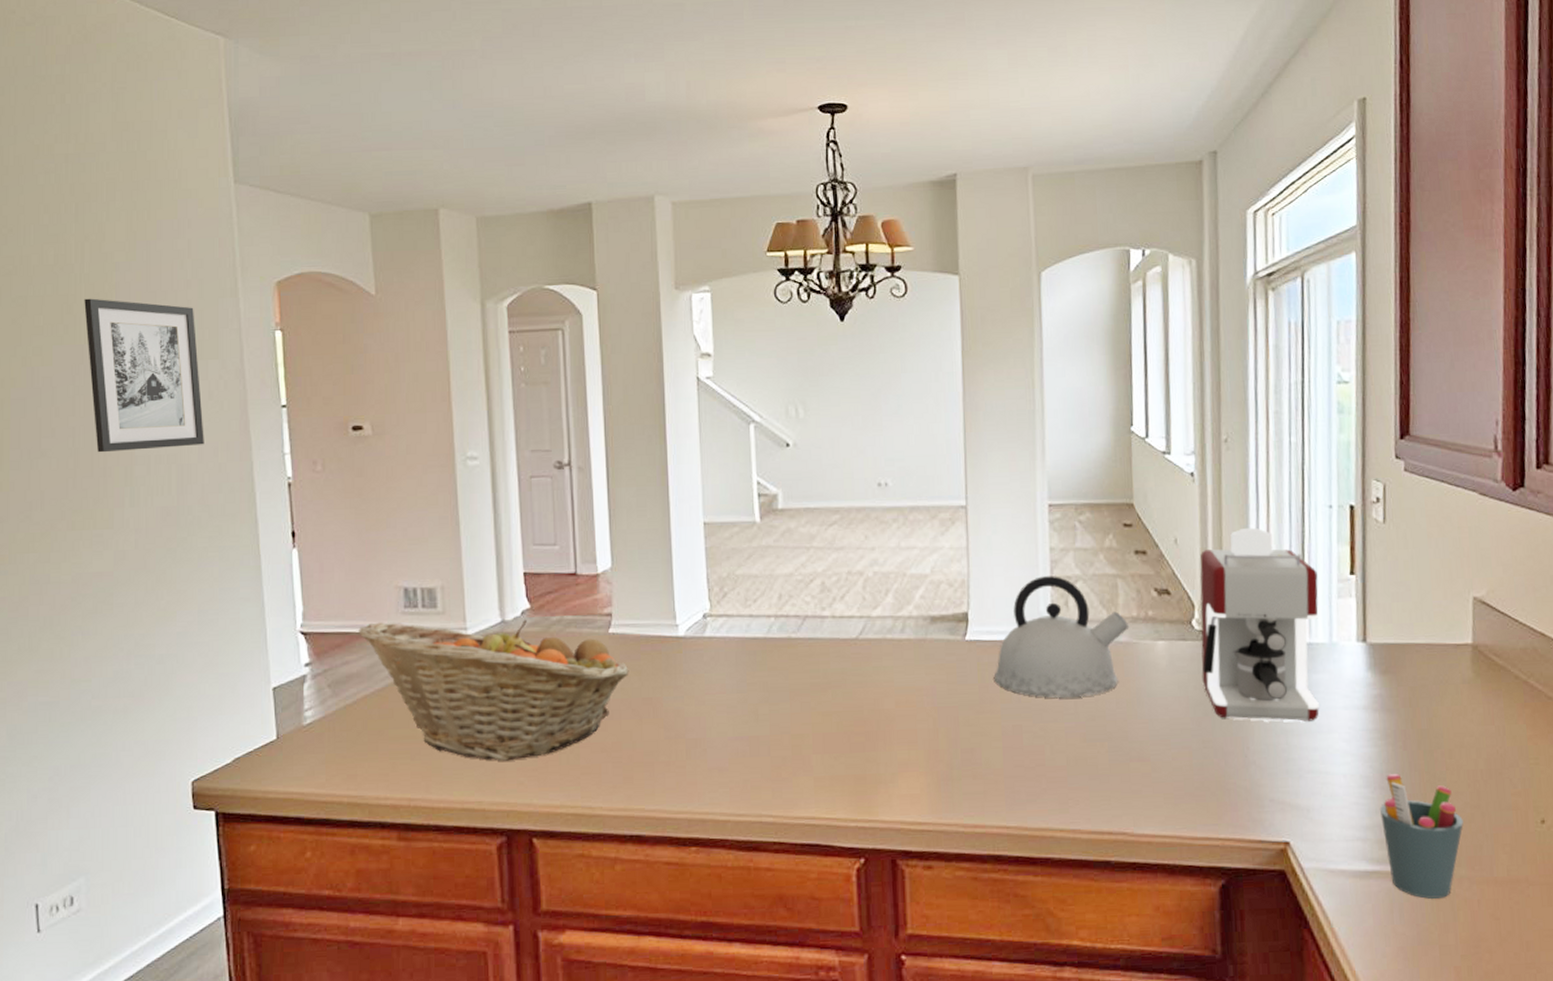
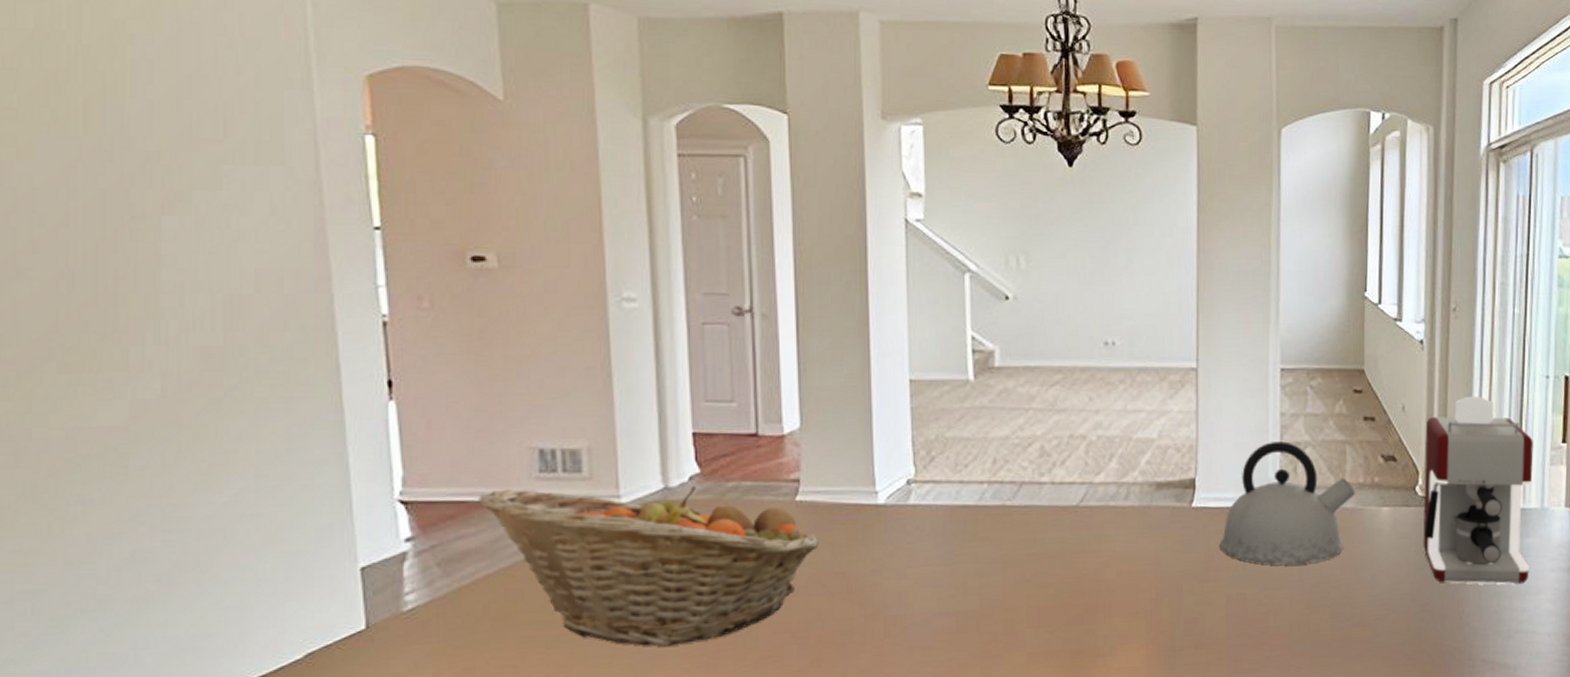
wall art: present [84,298,204,453] -> none [82,77,263,276]

